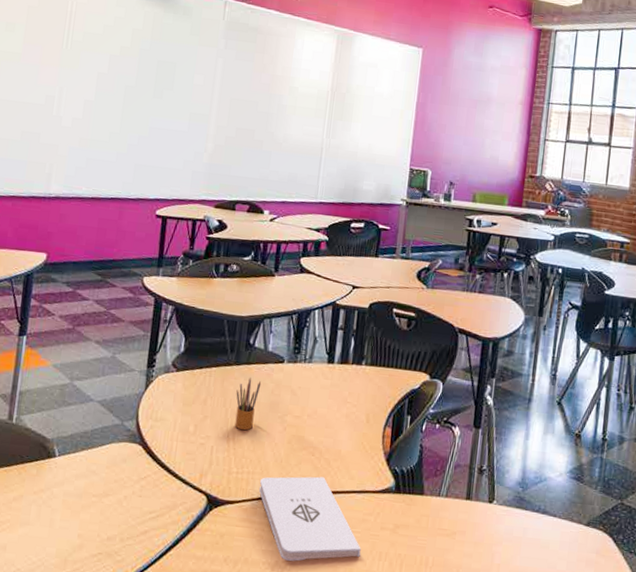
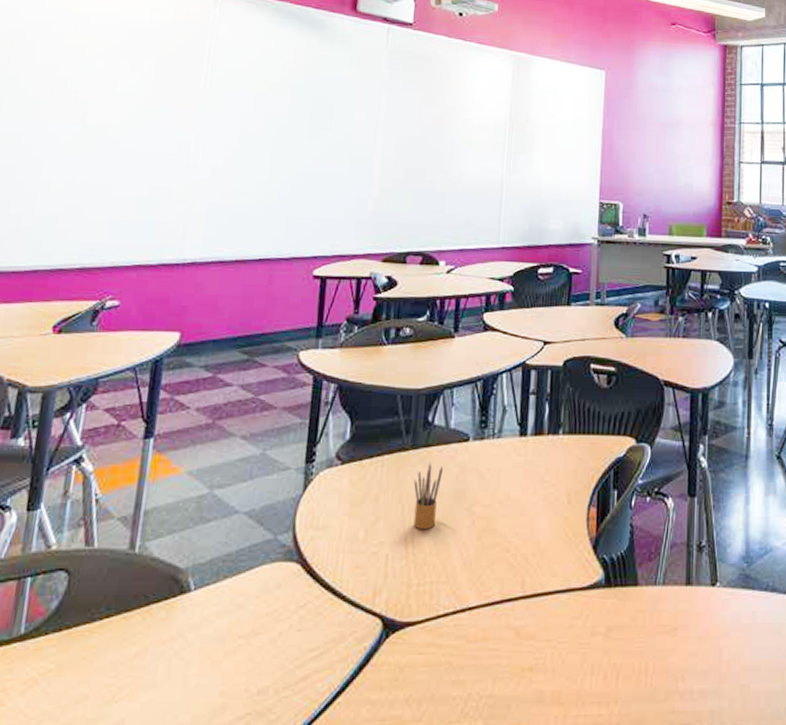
notepad: present [258,476,361,561] -> none [444,578,570,691]

